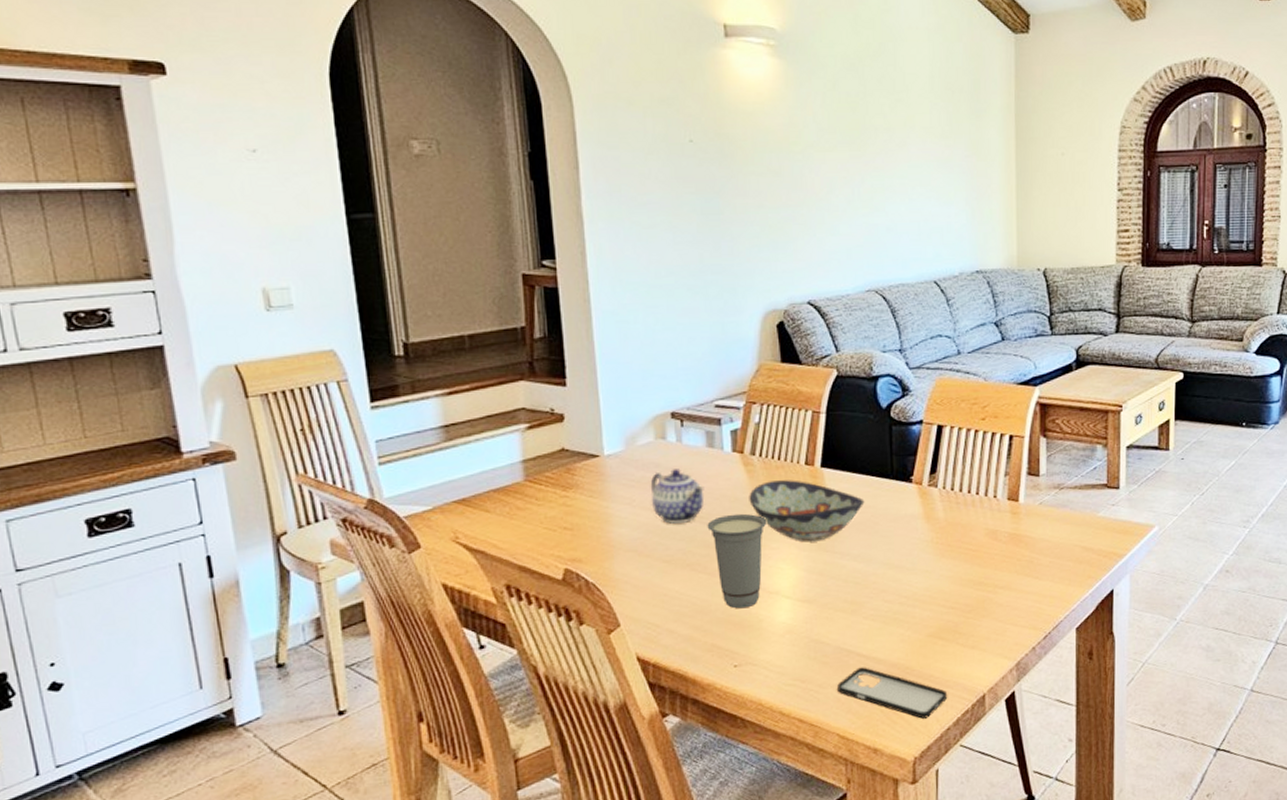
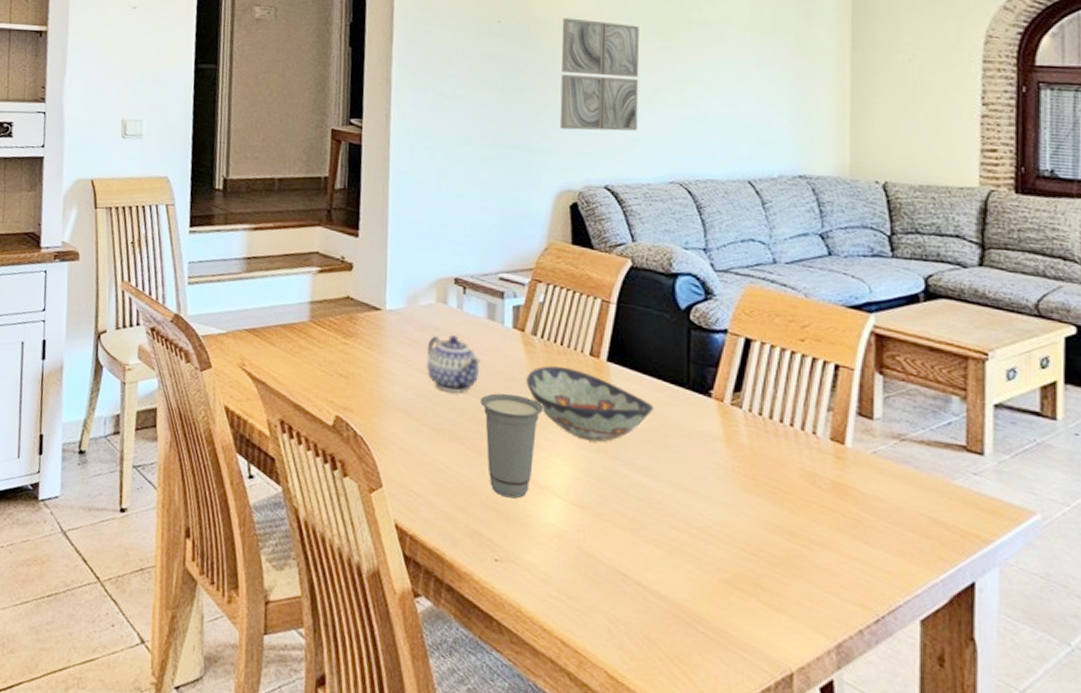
wall art: none [755,132,834,249] -> present [559,17,640,131]
smartphone: present [837,667,948,719] -> none [609,598,745,683]

